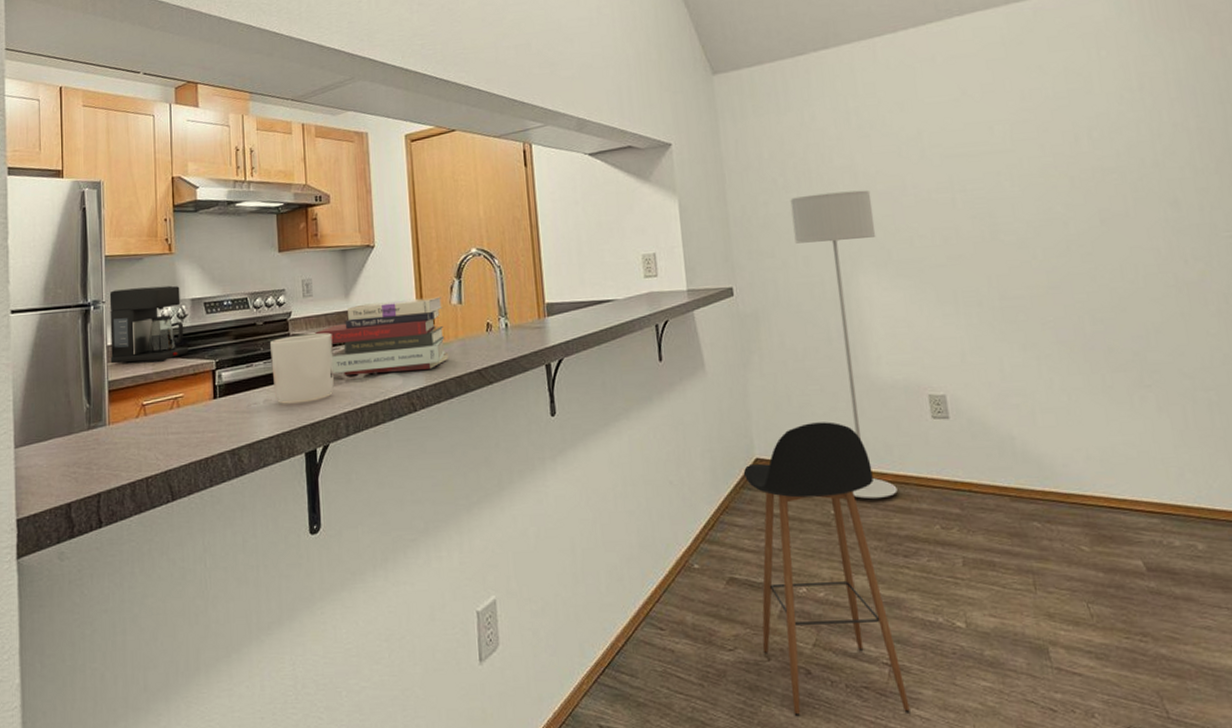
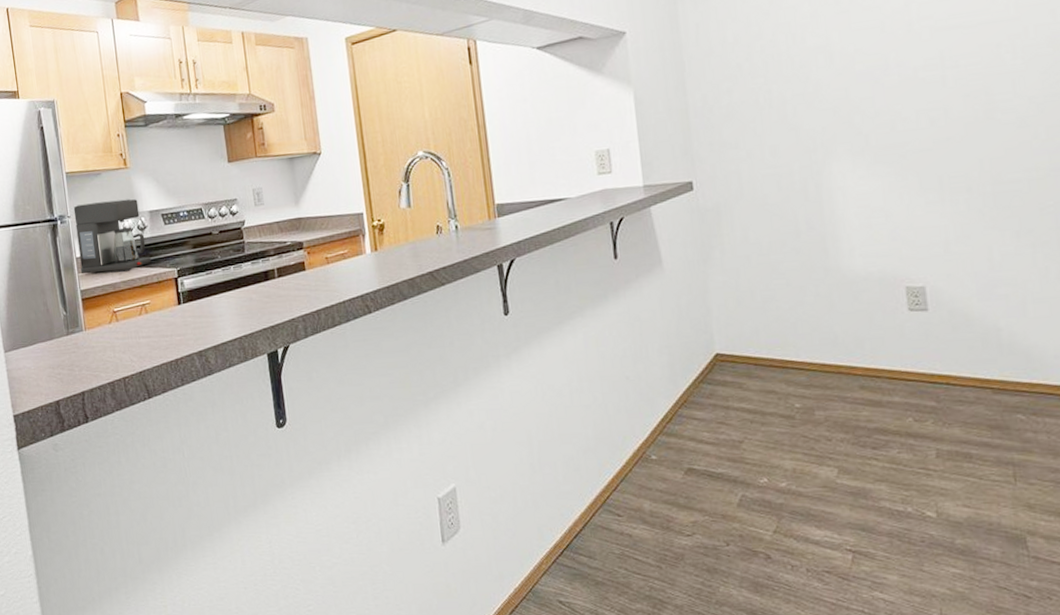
mug: present [269,332,335,404] -> none [226,239,291,309]
books: present [315,296,448,376] -> none [269,201,400,281]
bar stool: present [743,421,910,717] -> none [702,316,874,597]
floor lamp: present [790,189,898,500] -> none [756,71,868,393]

